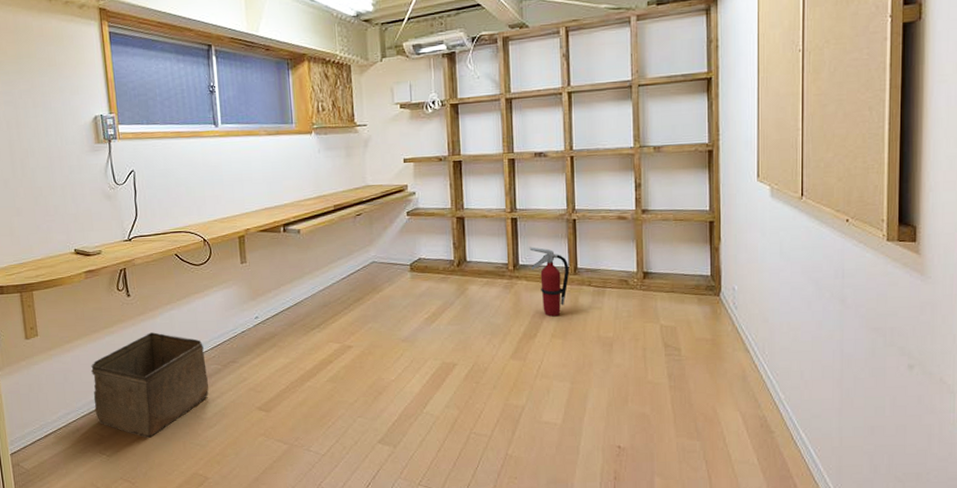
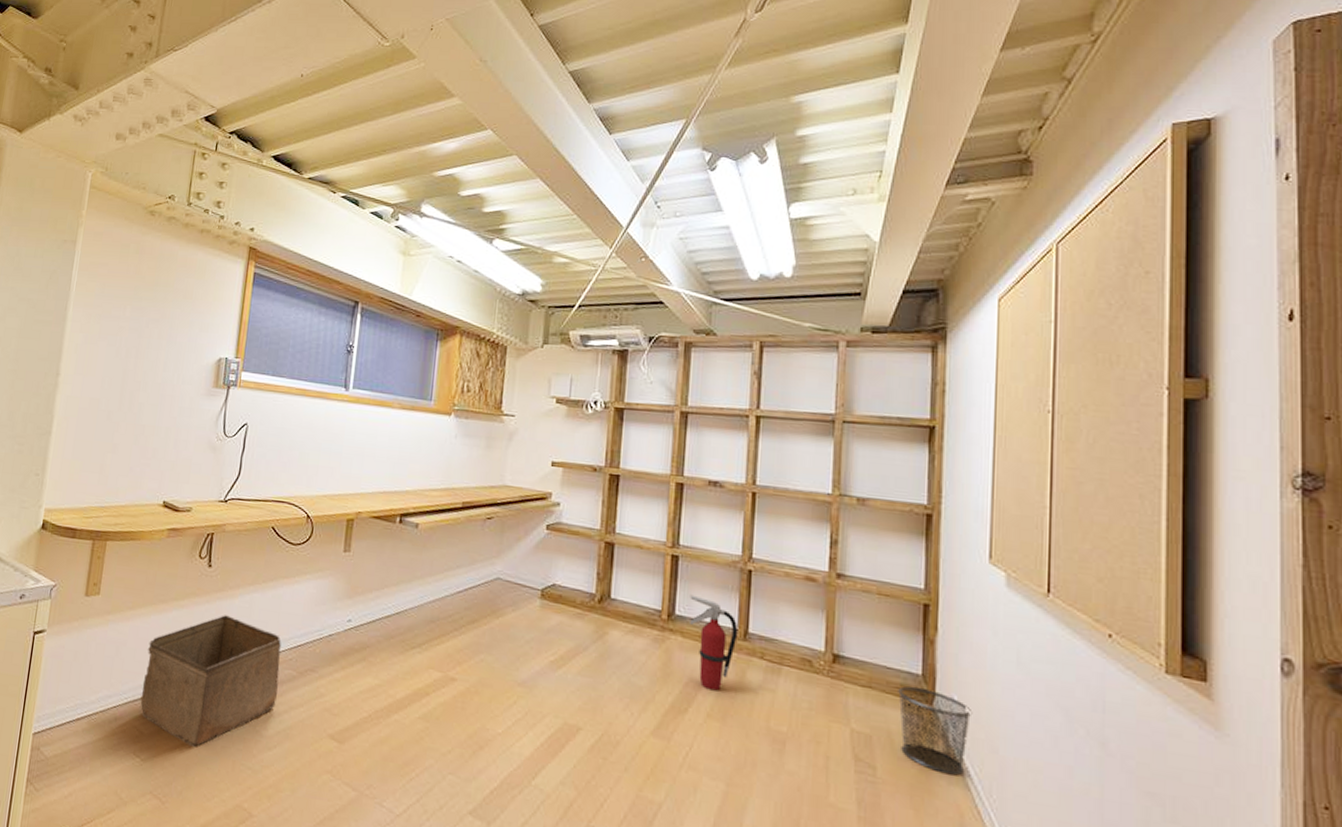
waste bin: none [694,284,749,344] -> present [898,686,973,776]

